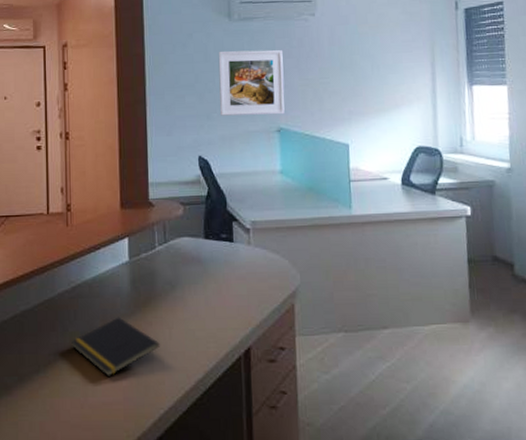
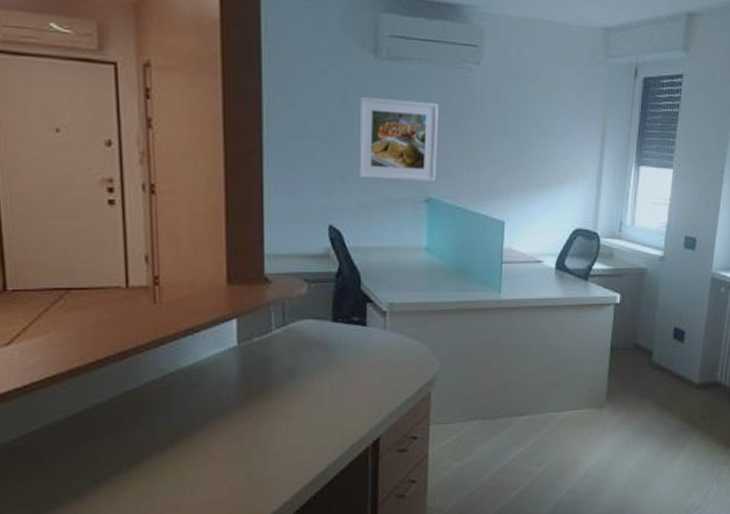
notepad: present [72,317,160,376] -> none [163,409,275,474]

